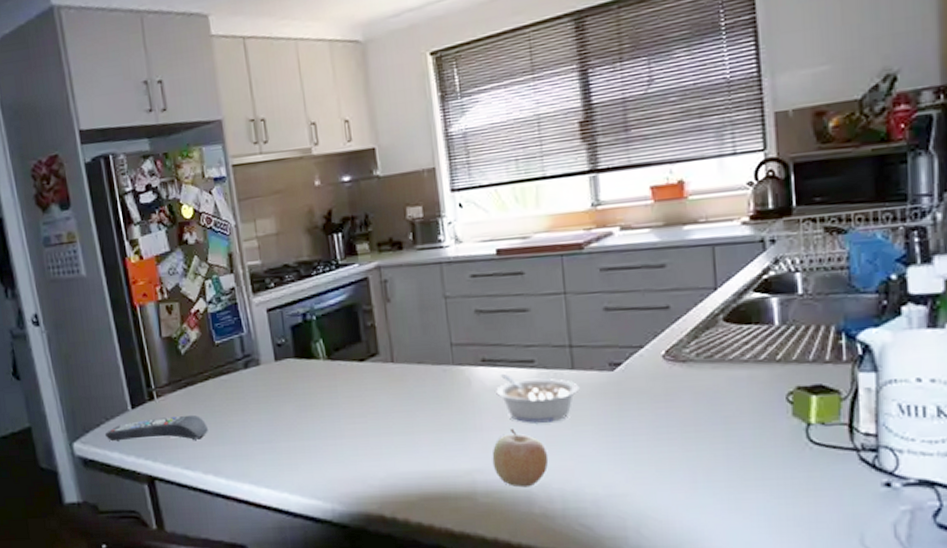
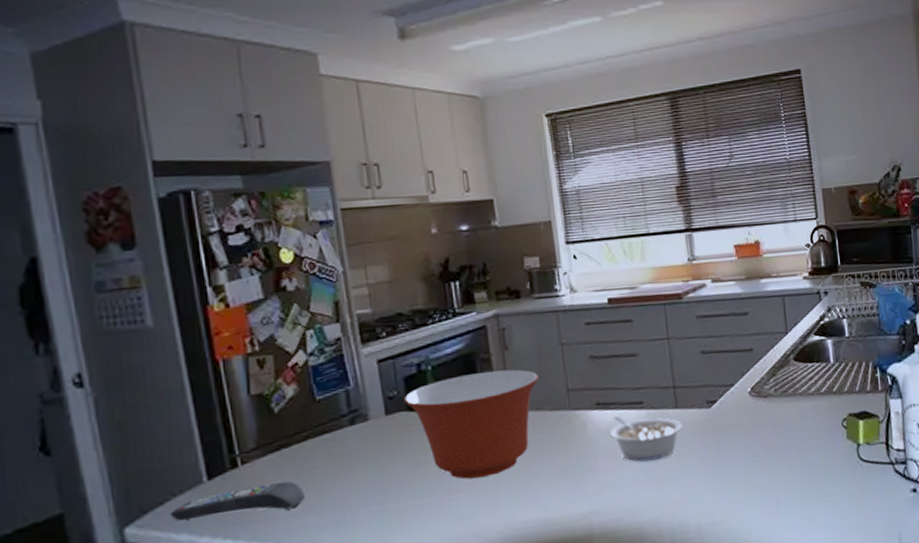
mixing bowl: none [290,321,421,426] -> present [403,369,539,480]
fruit: present [492,429,549,488] -> none [607,468,658,525]

